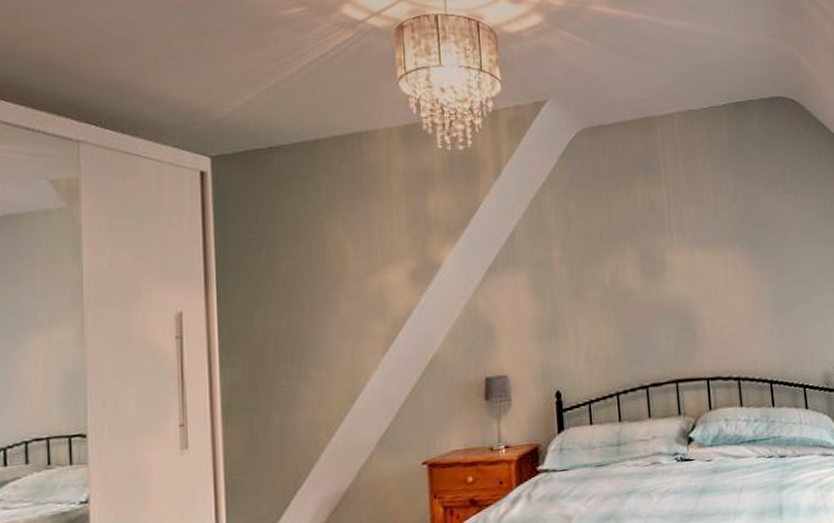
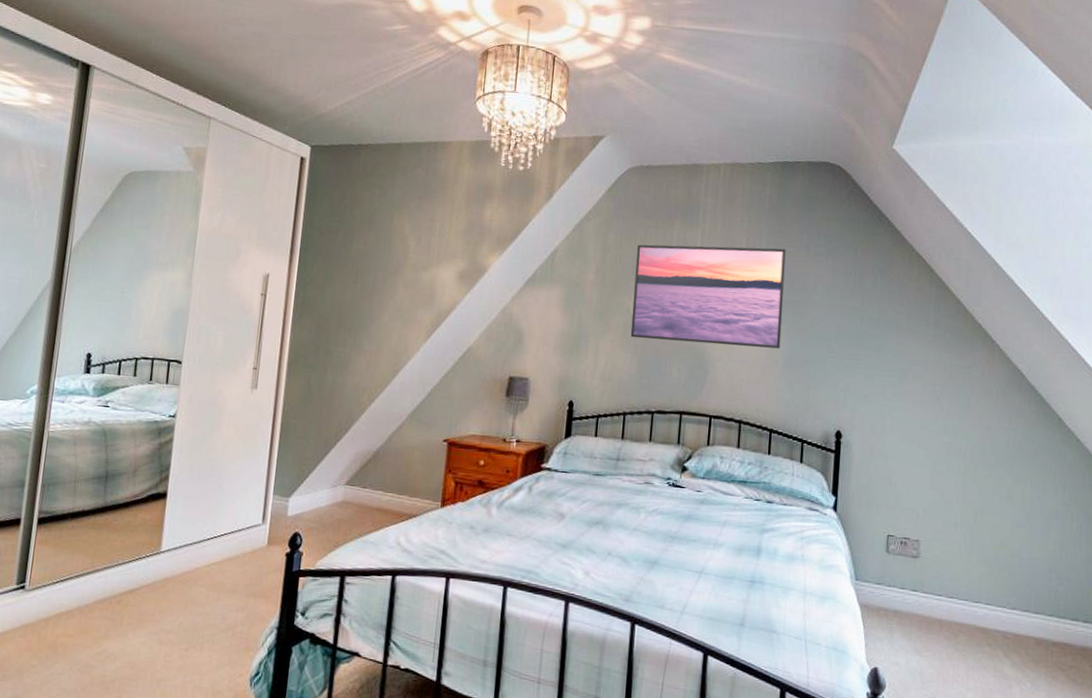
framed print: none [601,191,766,311] -> present [630,244,786,349]

